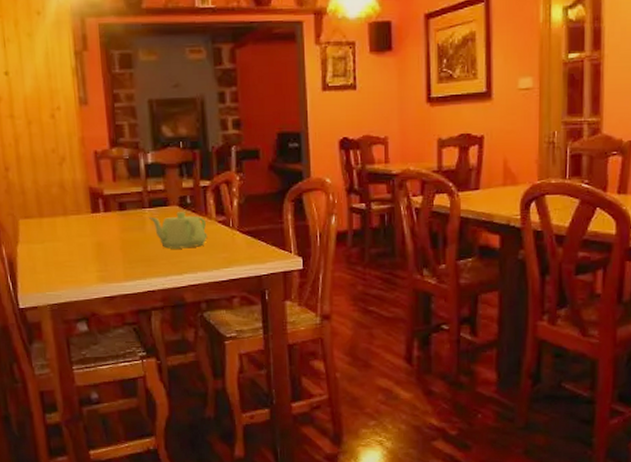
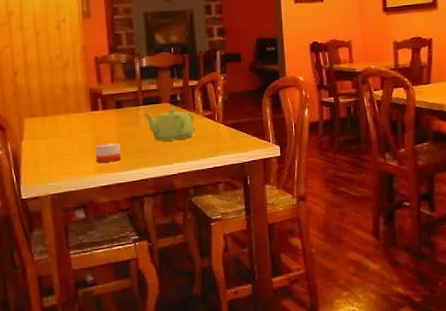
candle: none [96,250,125,271] -> present [95,143,121,163]

